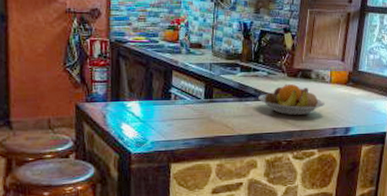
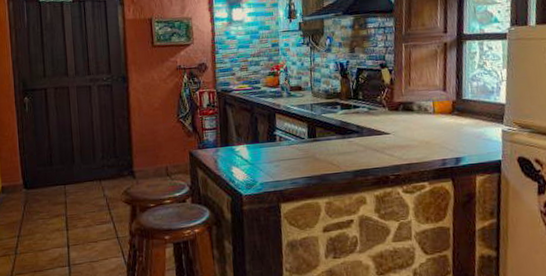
fruit bowl: present [258,83,325,116] -> none [361,117,431,149]

